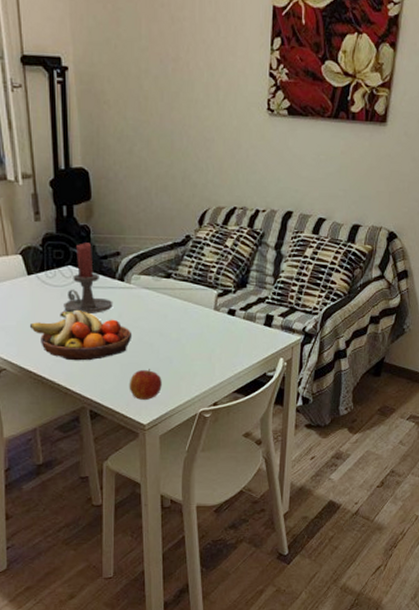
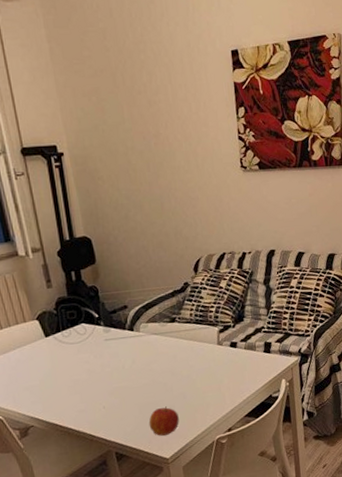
fruit bowl: present [29,309,133,361] -> none [51,361,147,409]
candle holder: present [64,243,113,315] -> none [81,301,126,366]

